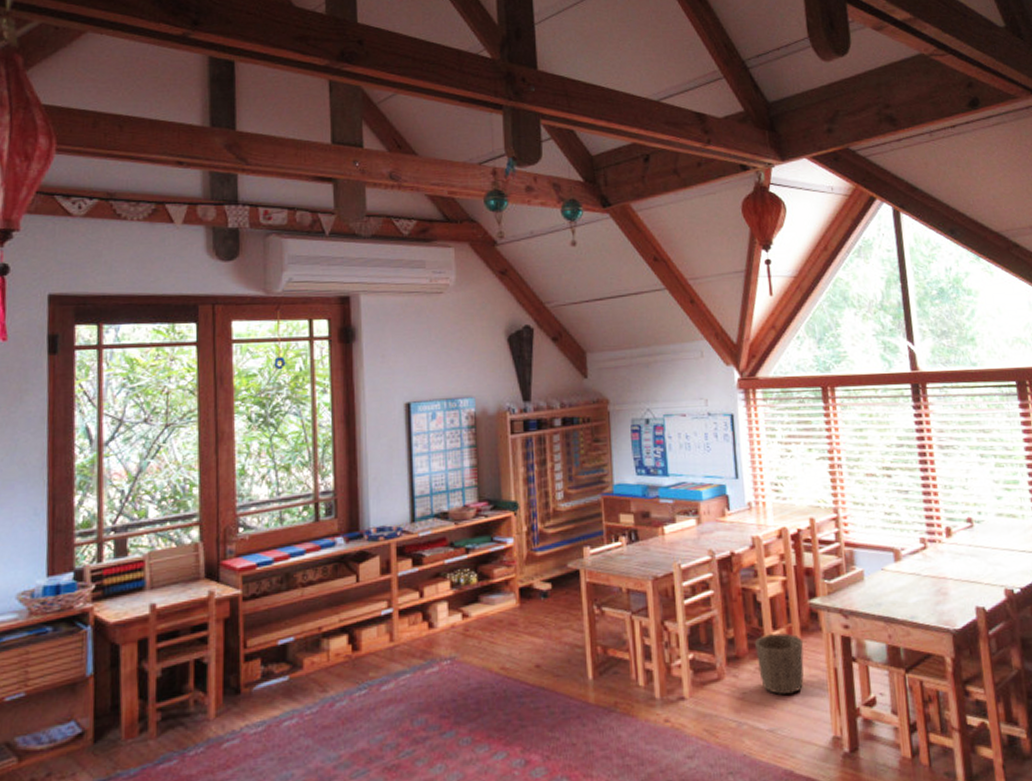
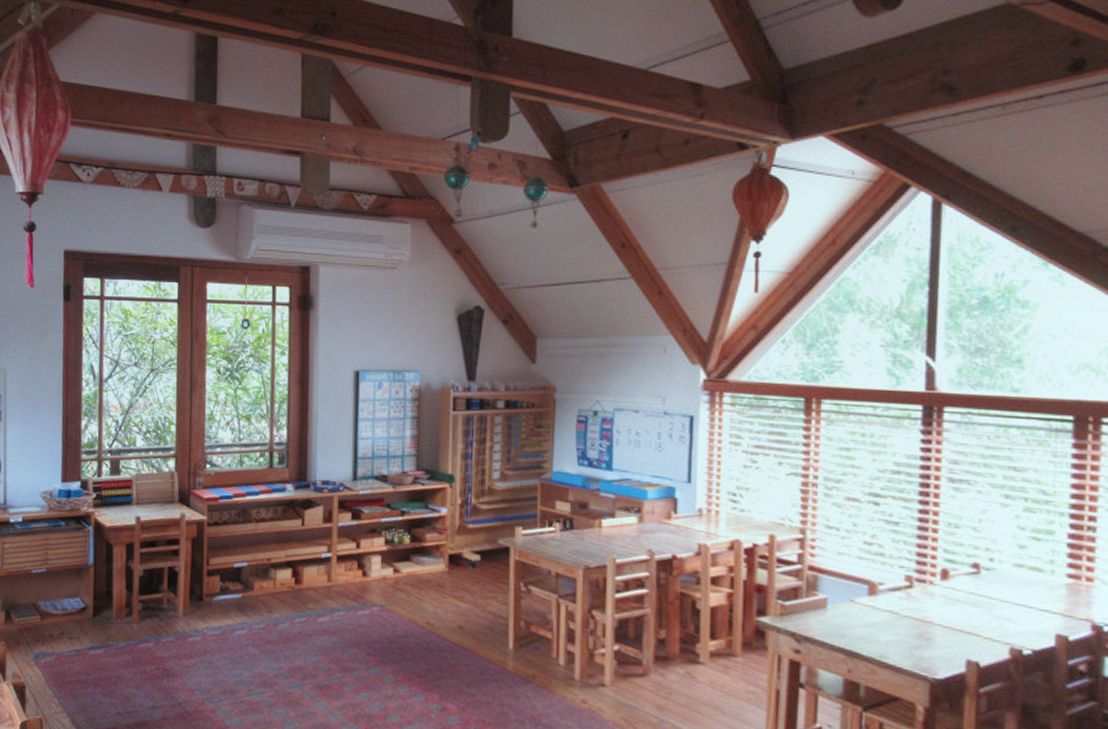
waste basket: present [755,633,804,695] -> none [688,642,744,705]

